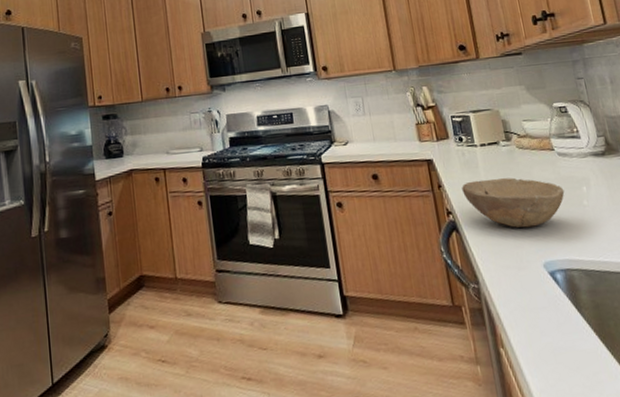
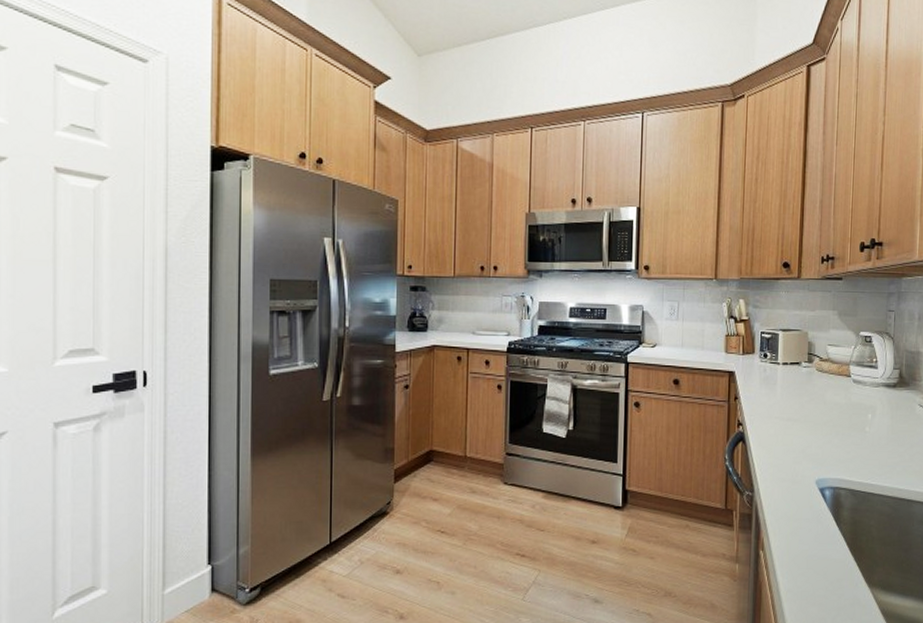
bowl: present [462,177,565,228] -> none [756,397,851,446]

